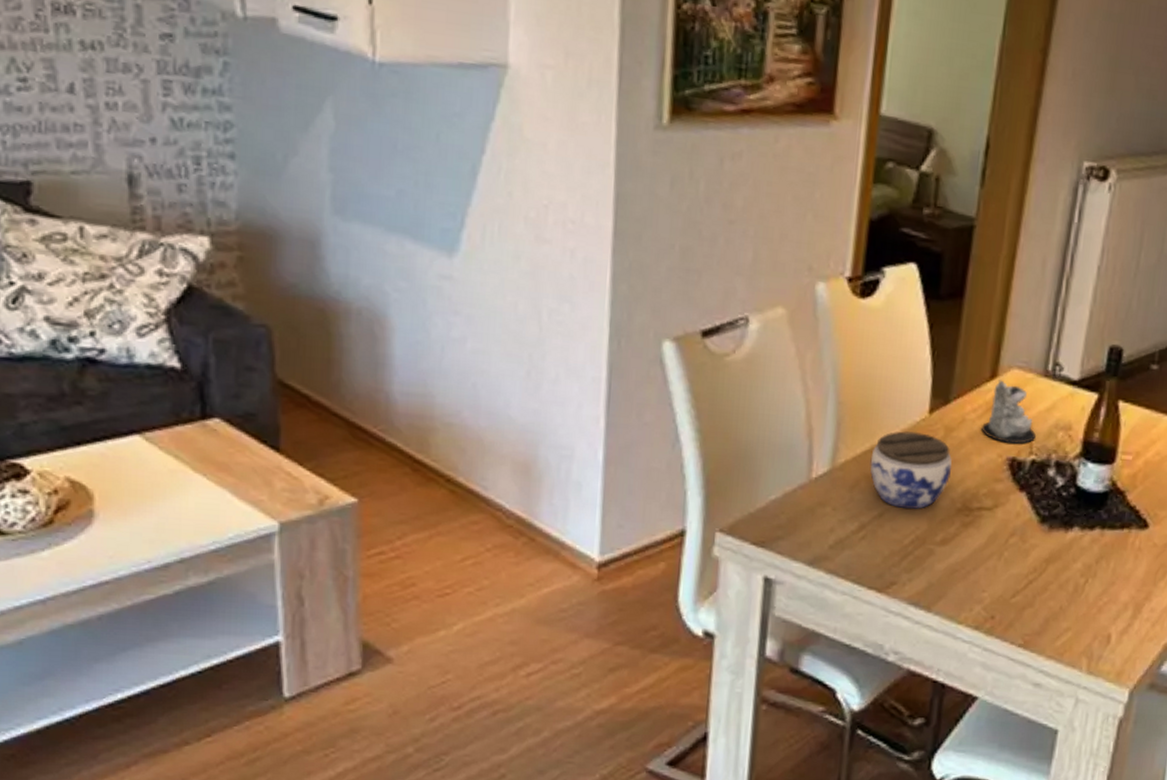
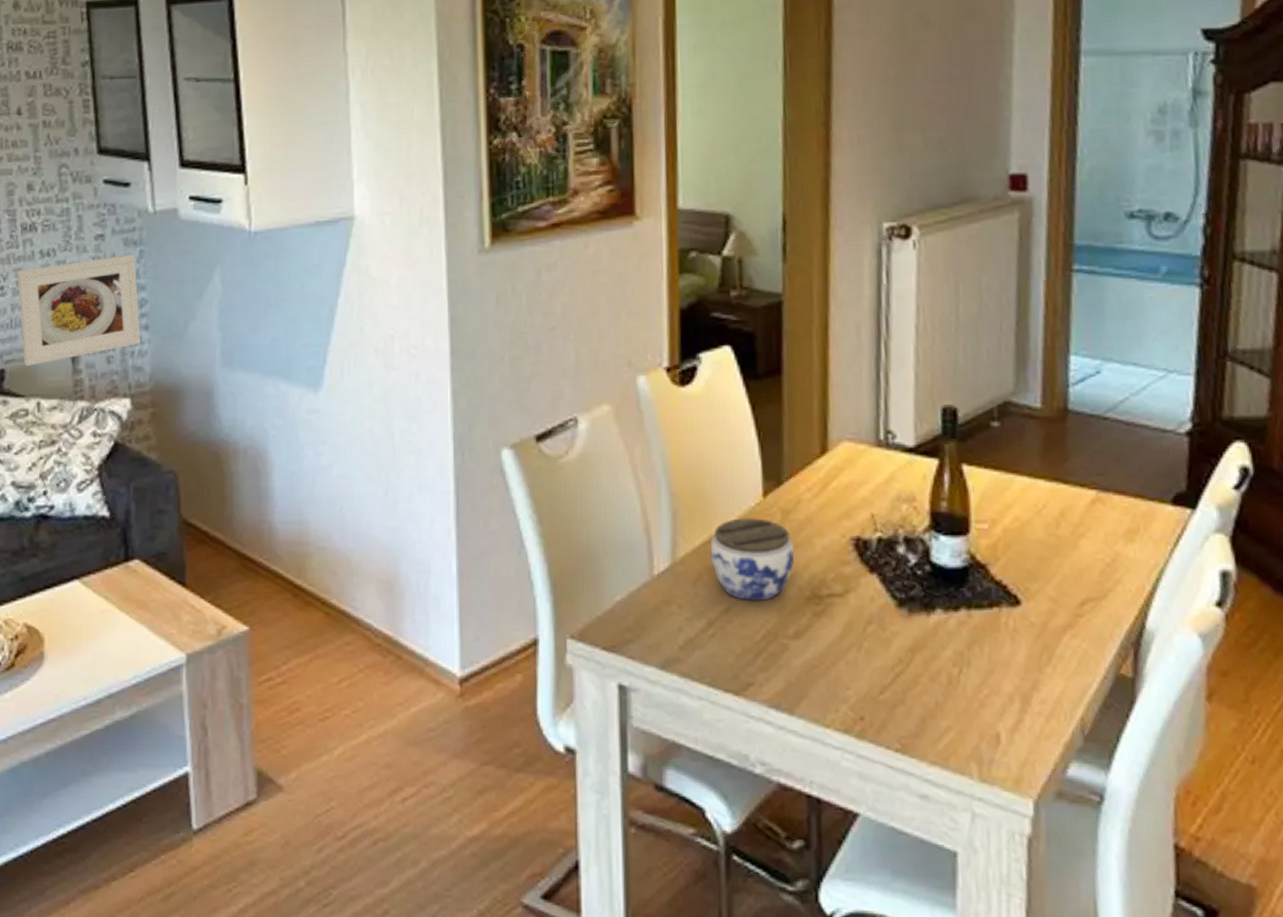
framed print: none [46,60,224,182] -> present [17,254,141,366]
candle: present [981,380,1037,444] -> none [819,455,879,521]

